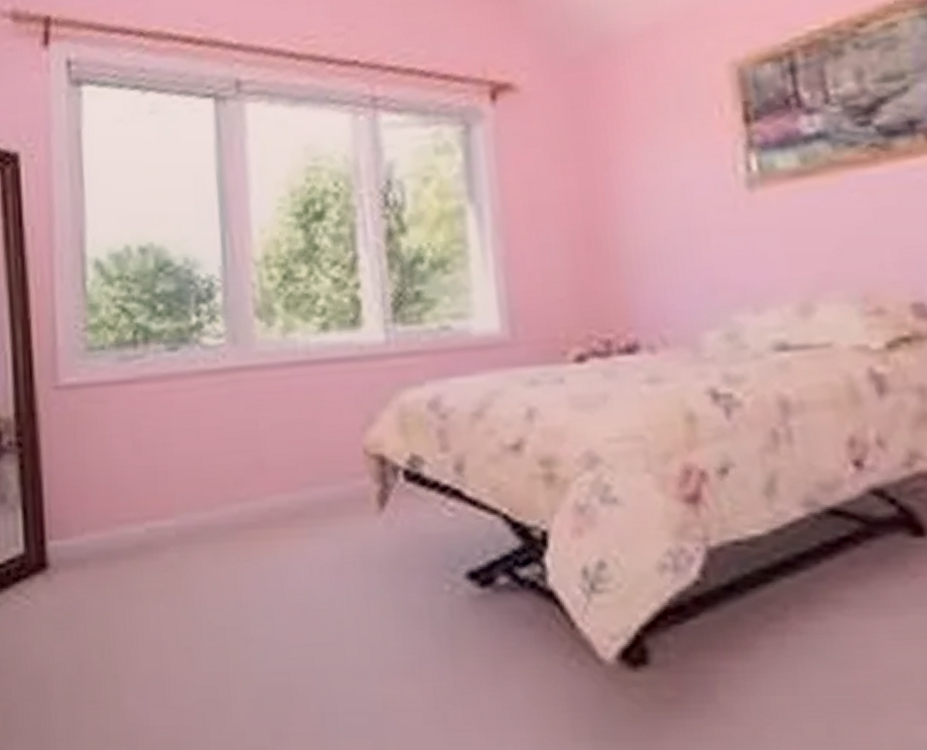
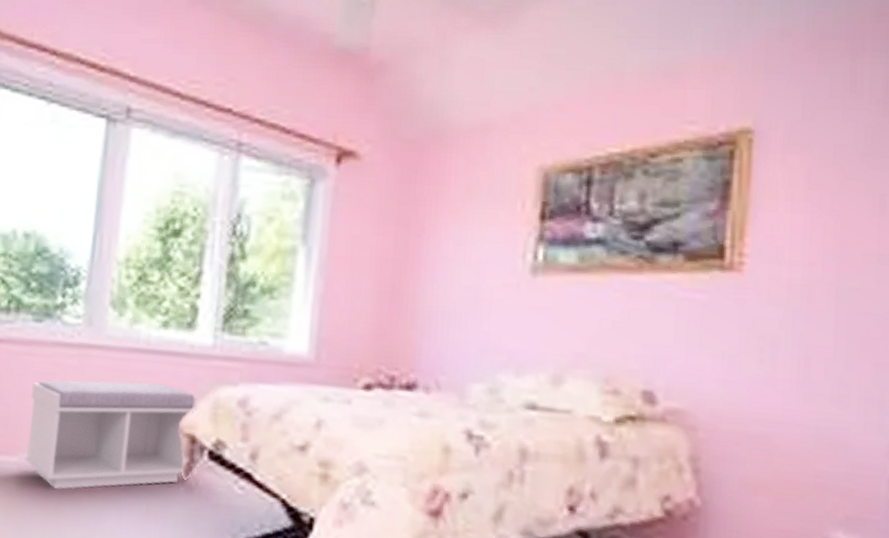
bench: none [178,398,380,550] -> present [24,379,199,490]

